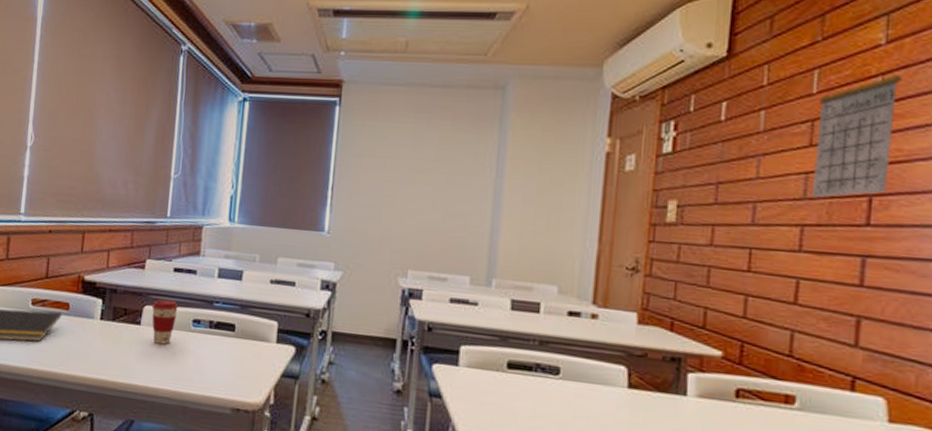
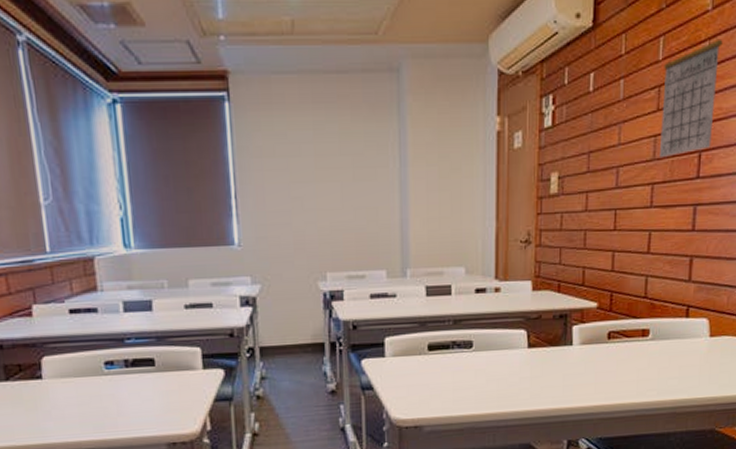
coffee cup: present [152,299,179,345] -> none [51,345,85,395]

